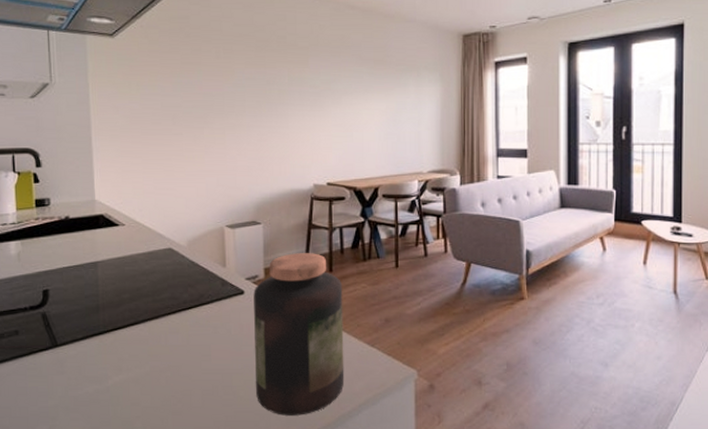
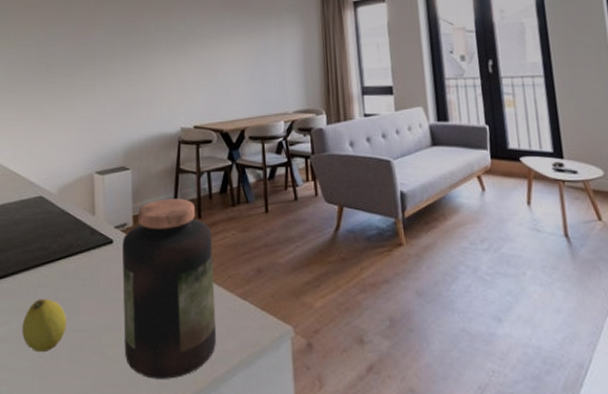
lemon: none [154,345,199,392] -> present [22,299,67,352]

